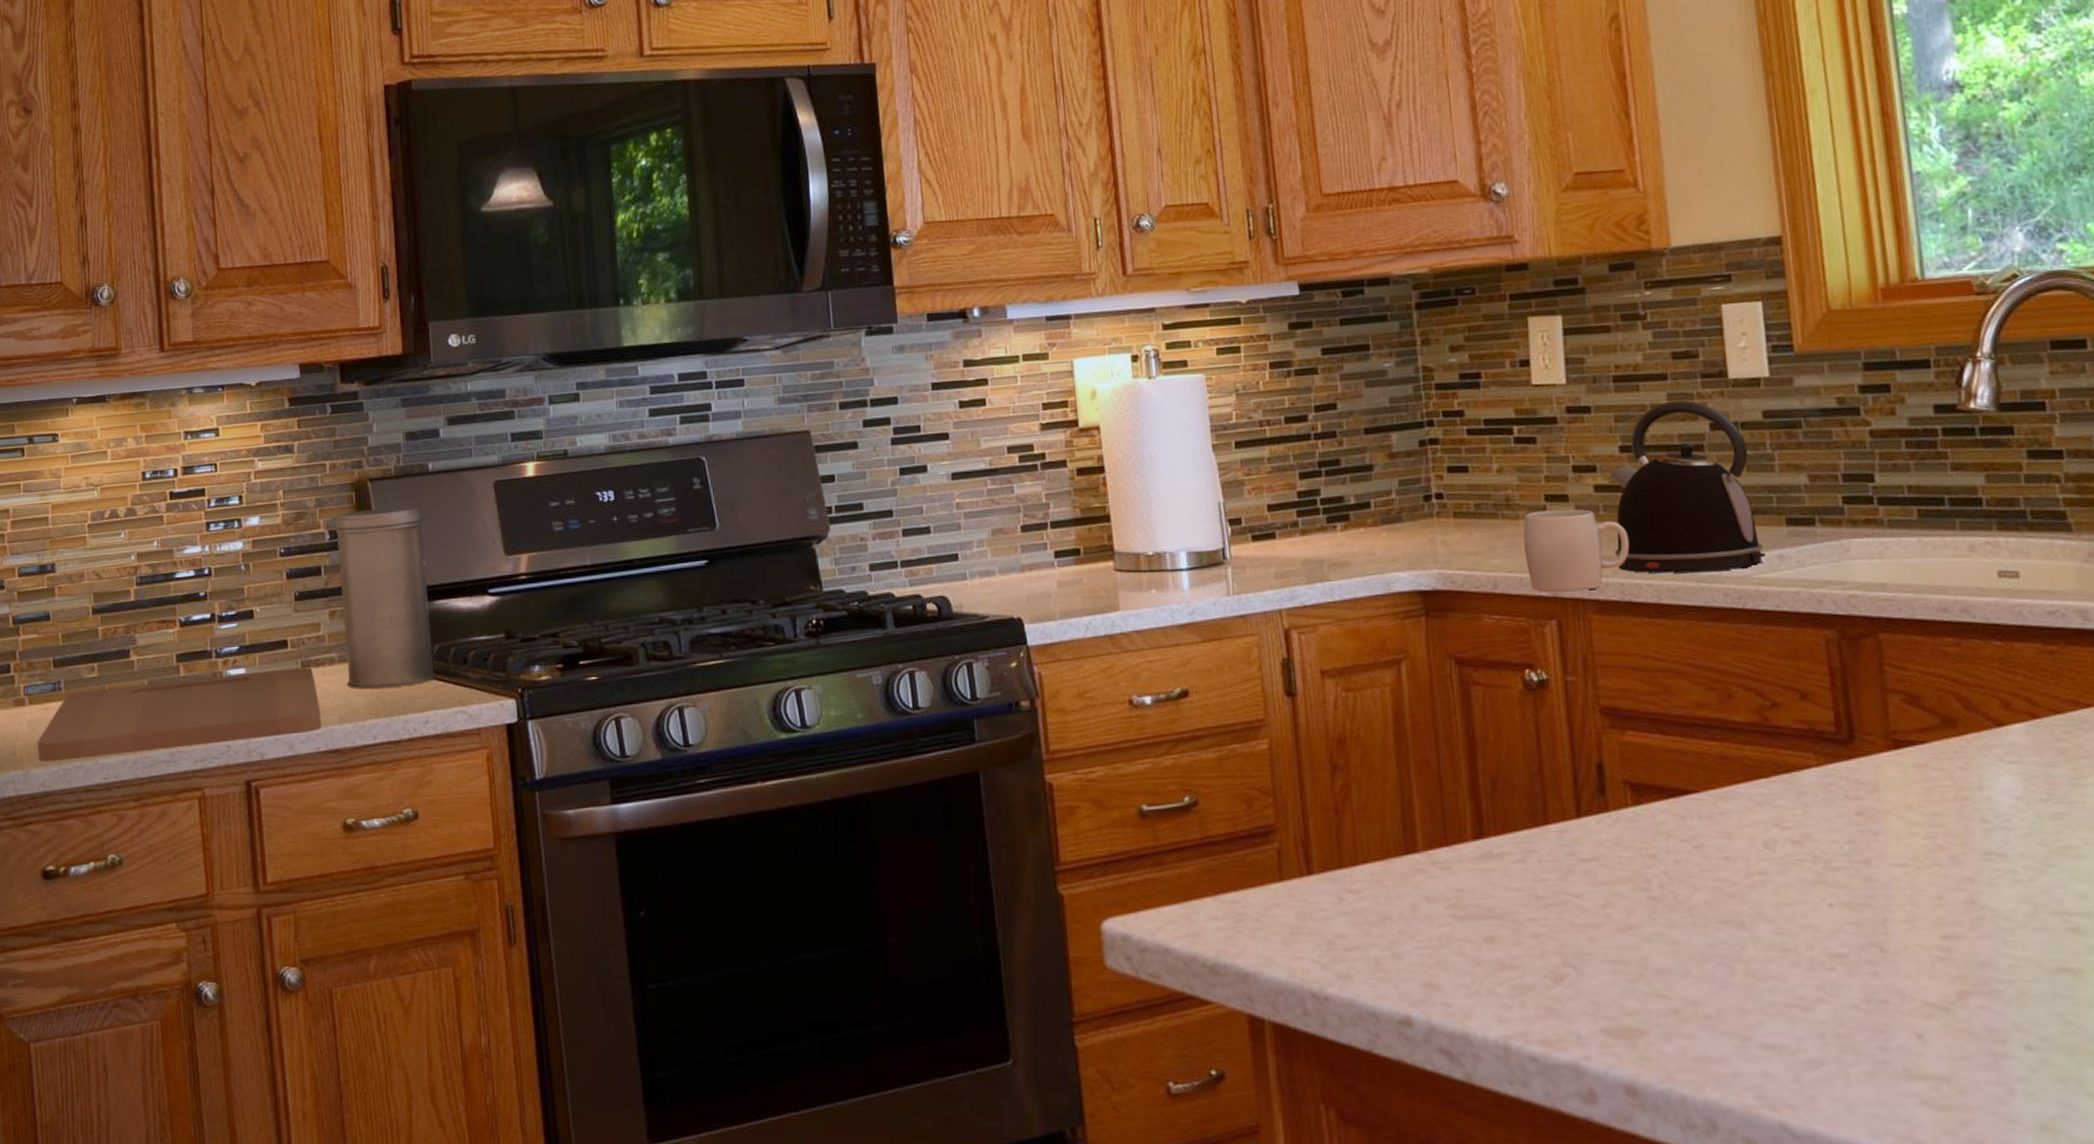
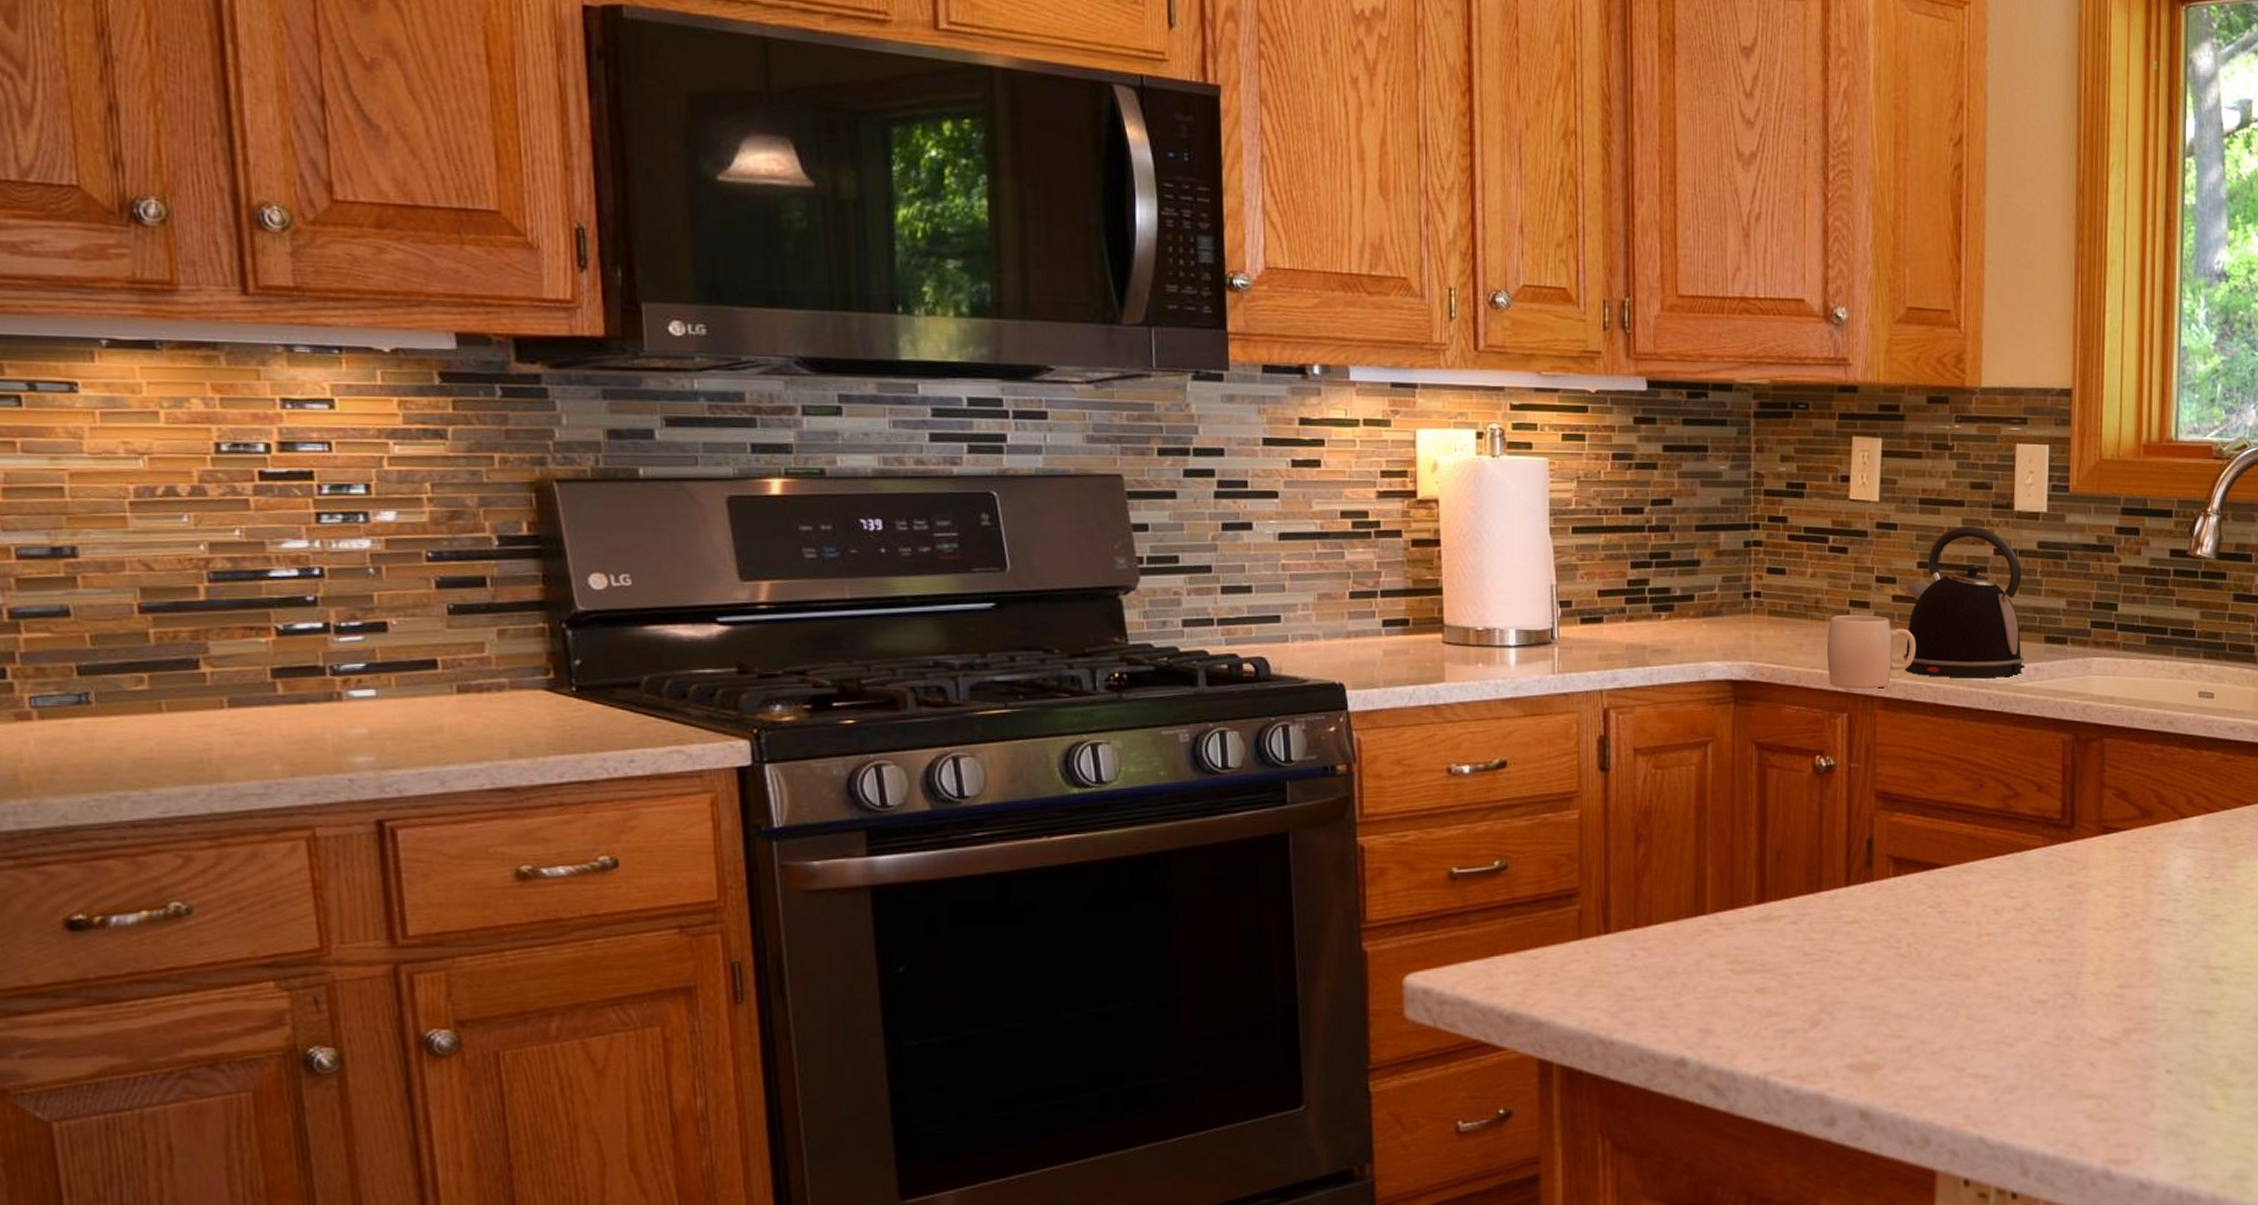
cutting board: present [37,667,321,762] -> none [54,693,485,791]
canister: present [335,506,436,690] -> none [506,515,645,722]

